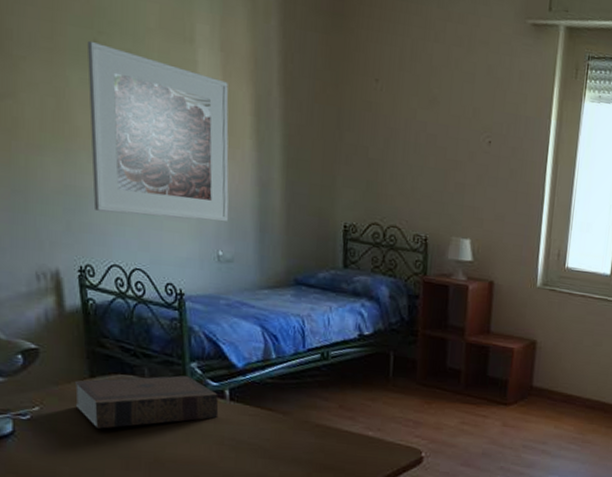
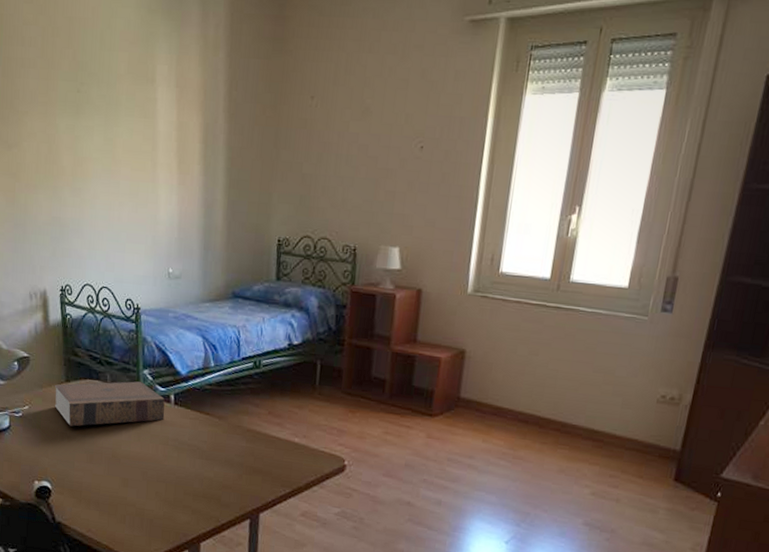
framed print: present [87,40,229,222] -> none [72,91,182,242]

